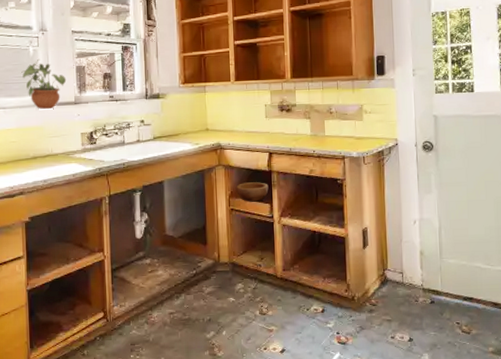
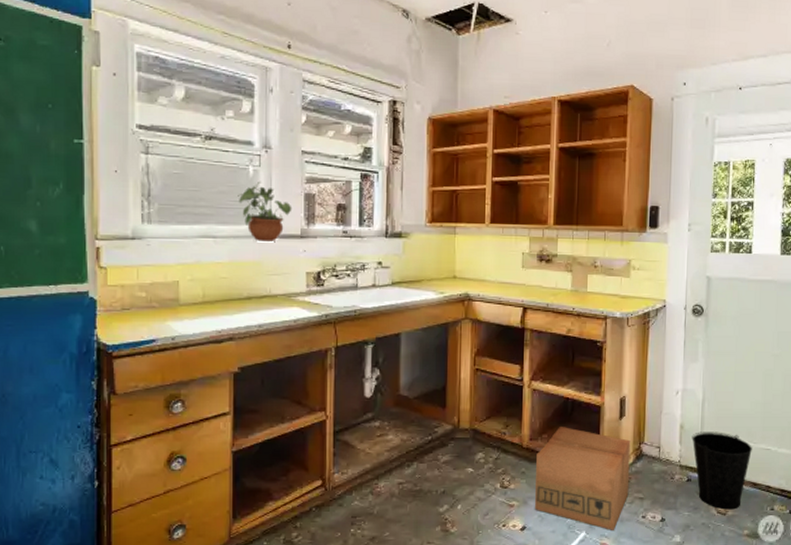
bowl: present [236,182,269,202] -> none [483,340,520,362]
cardboard box: none [290,256,377,351] -> present [535,426,631,530]
bucket: none [432,256,490,329] -> present [691,431,752,510]

